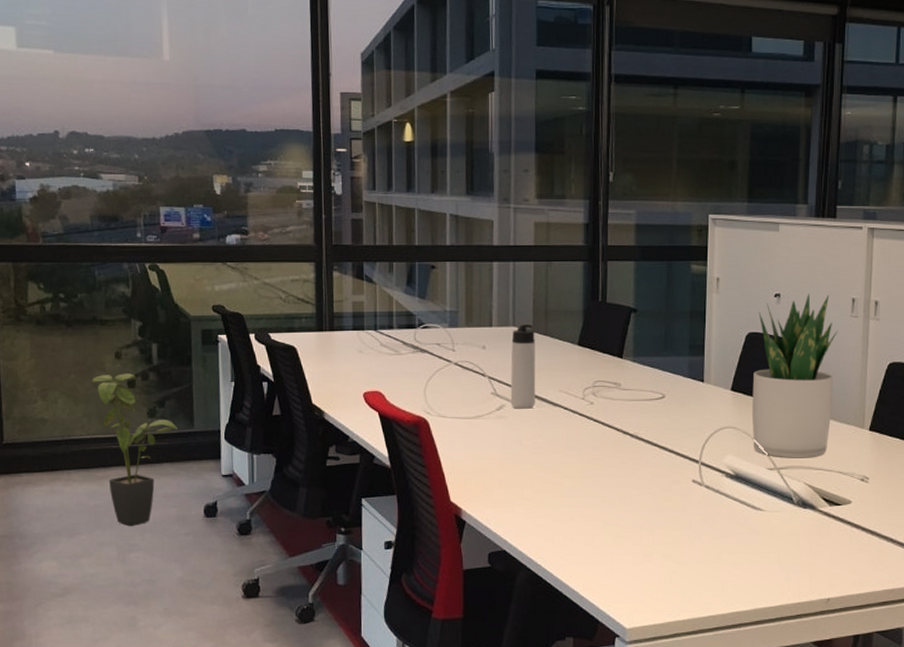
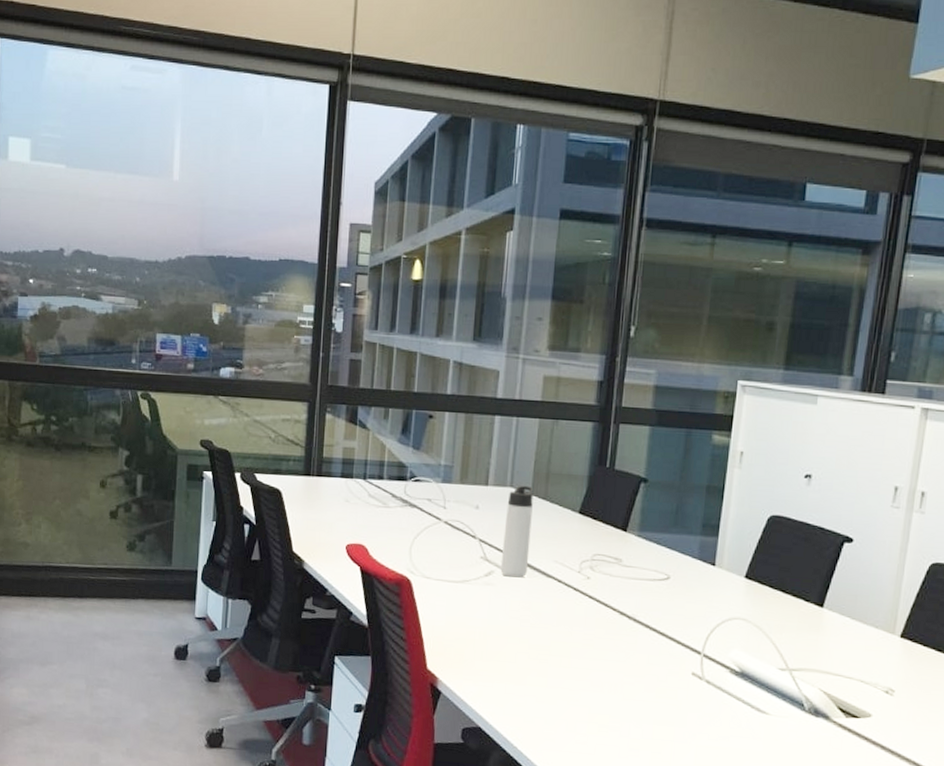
house plant: present [91,373,178,527] -> none [75,503,155,662]
planter: present [752,293,838,458] -> none [764,476,875,662]

